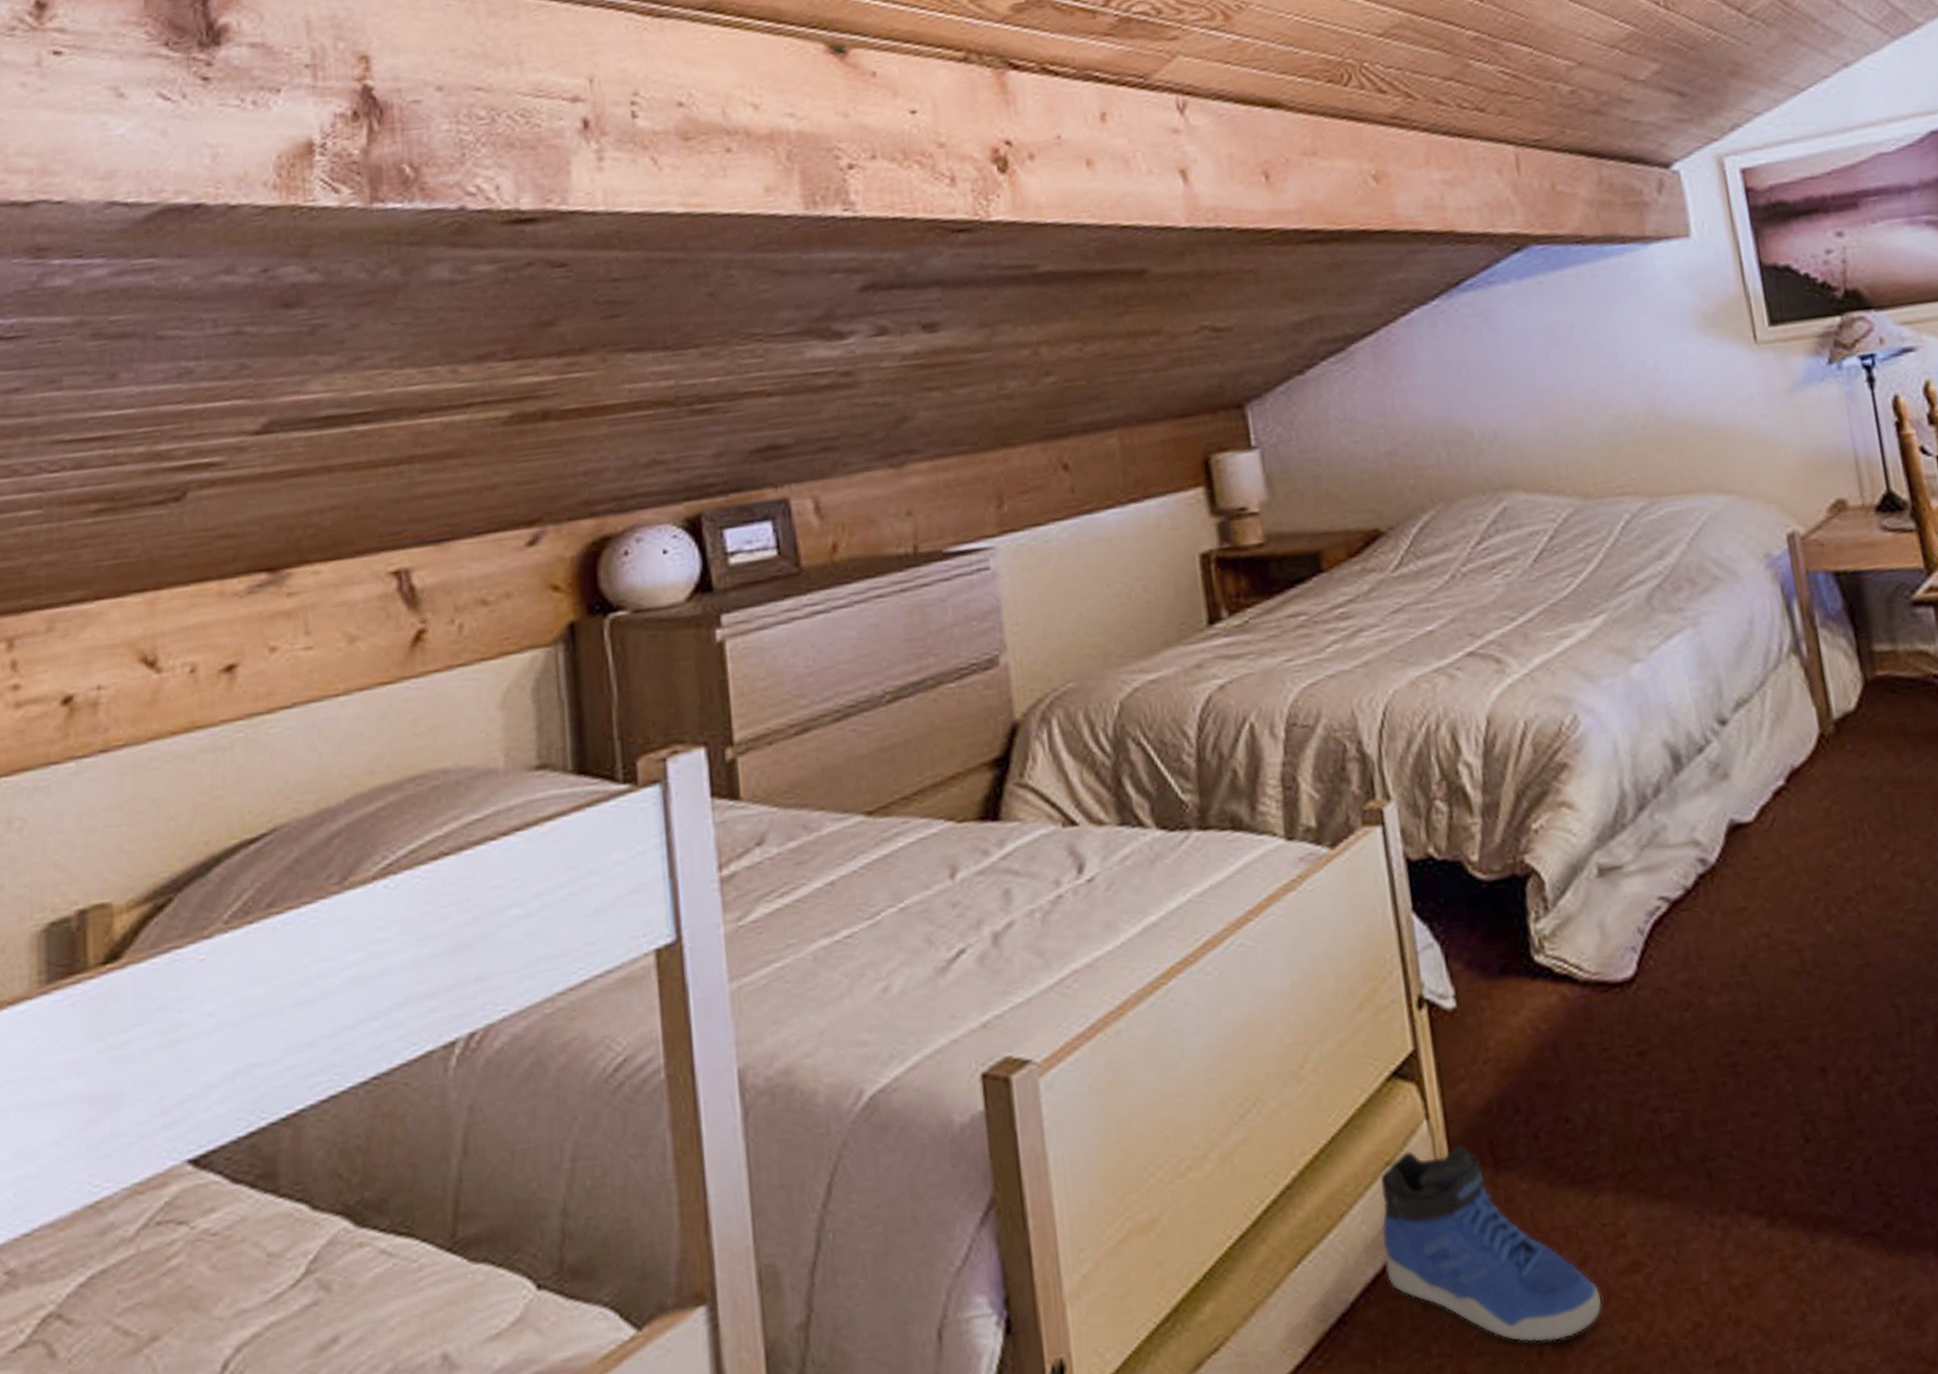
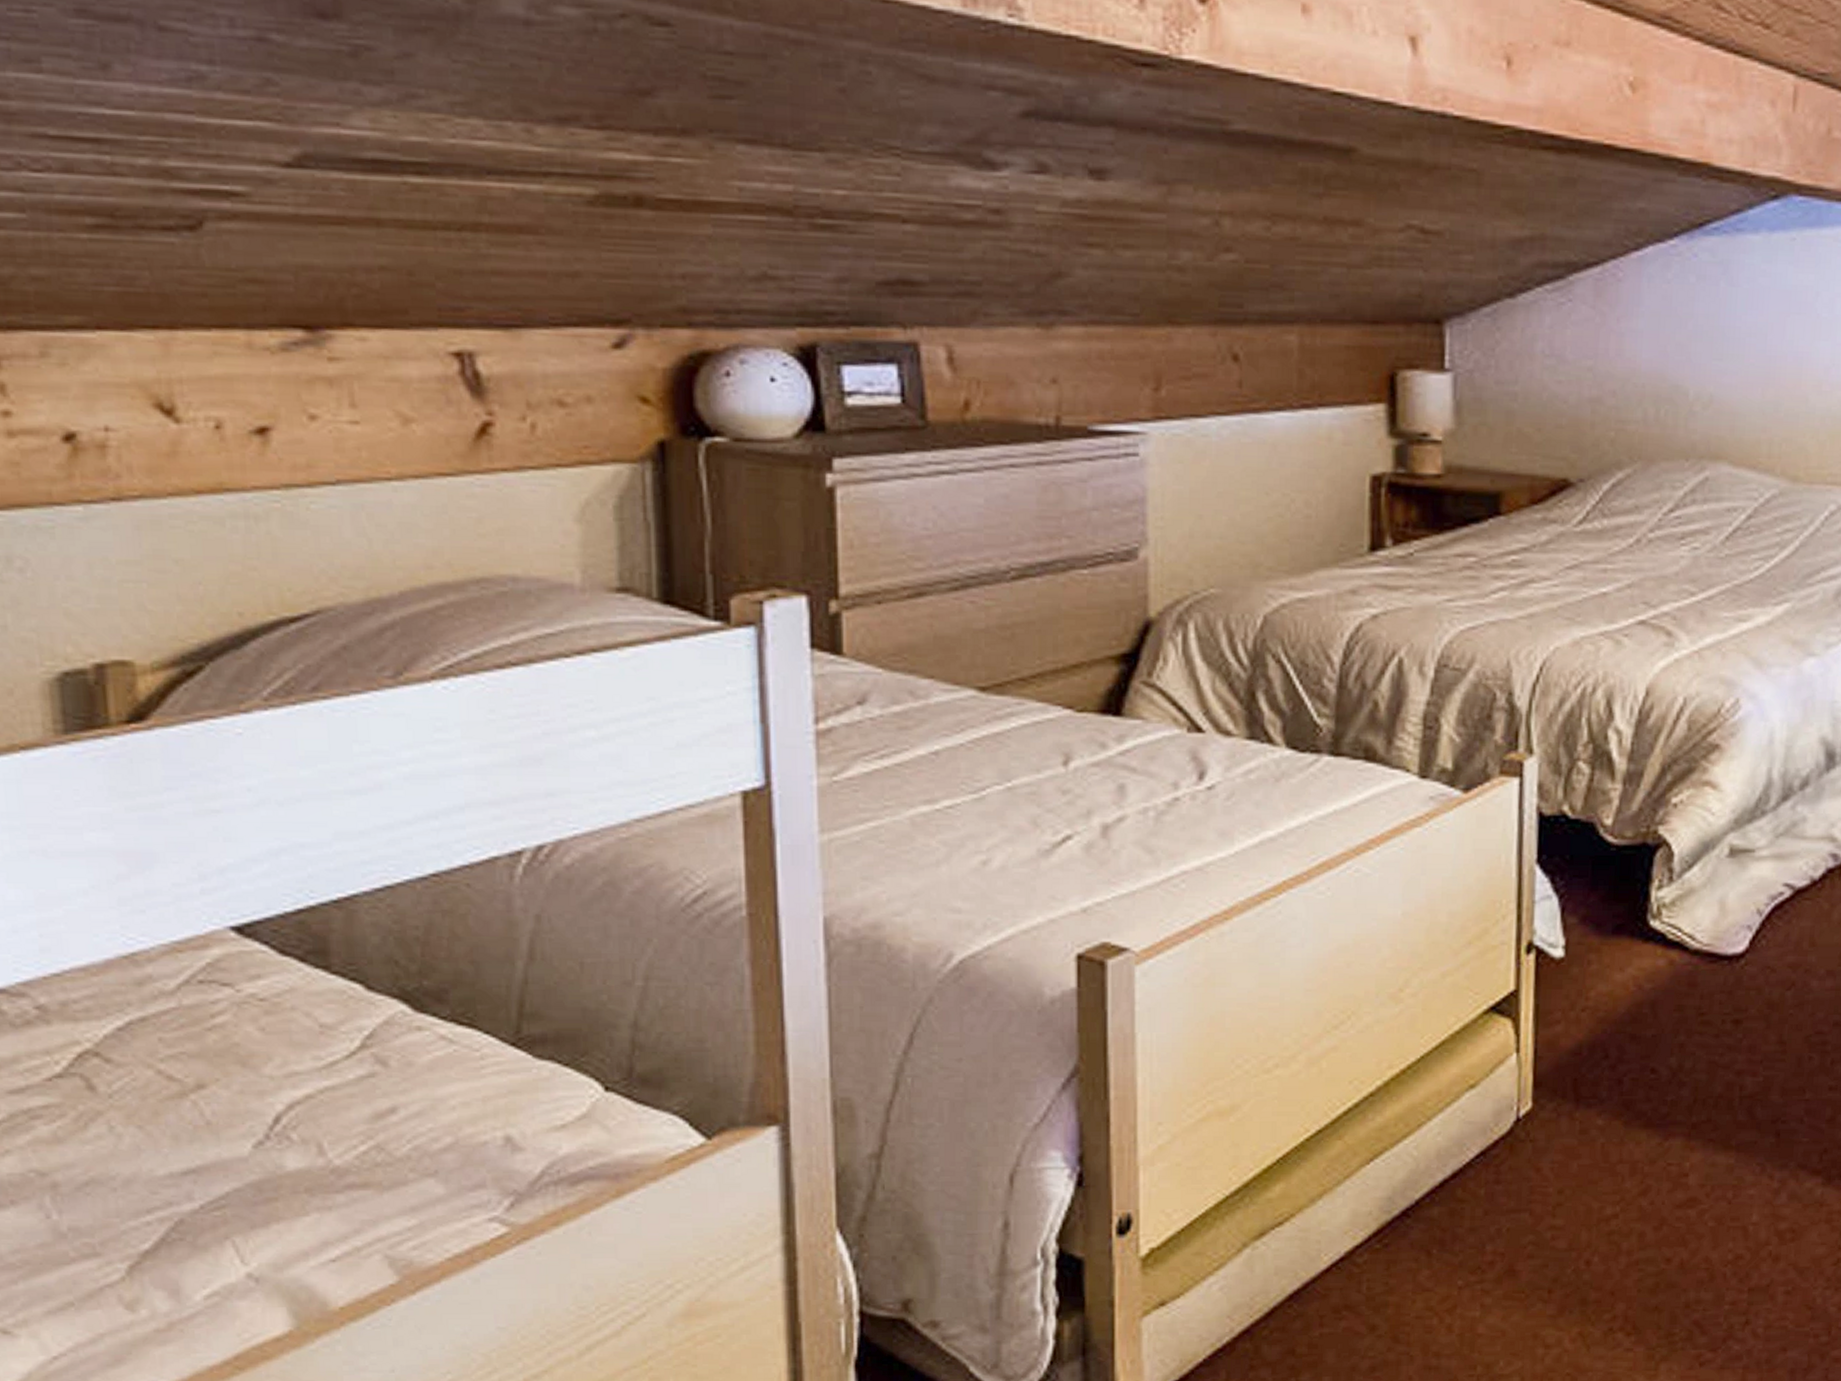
sneaker: present [1381,1145,1603,1343] -> none [1455,1078,1654,1254]

